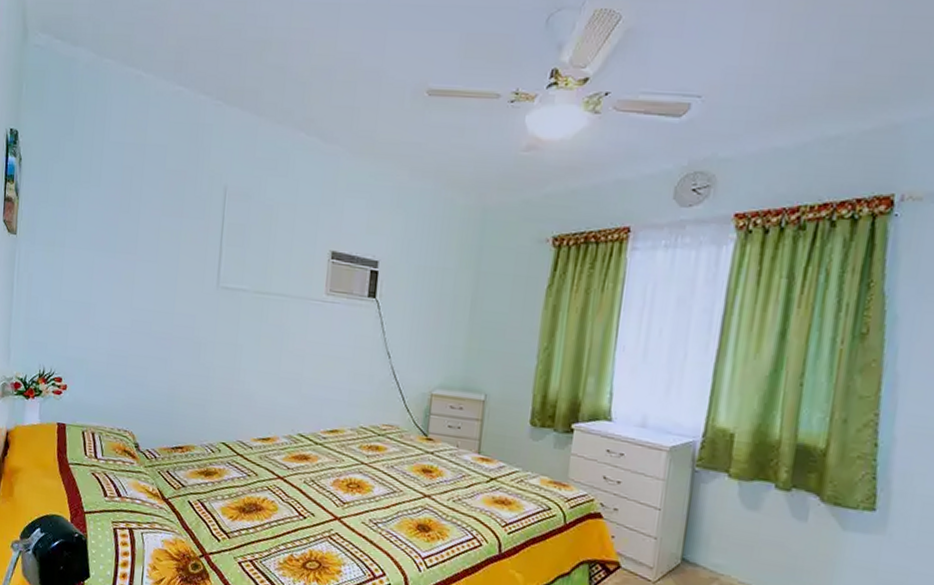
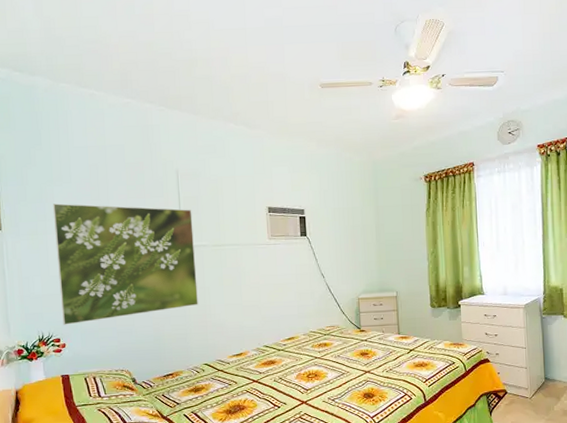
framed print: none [67,210,236,367] -> present [52,203,198,325]

